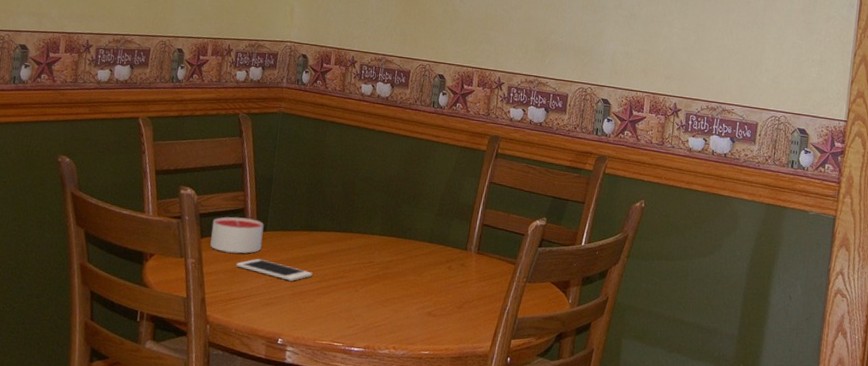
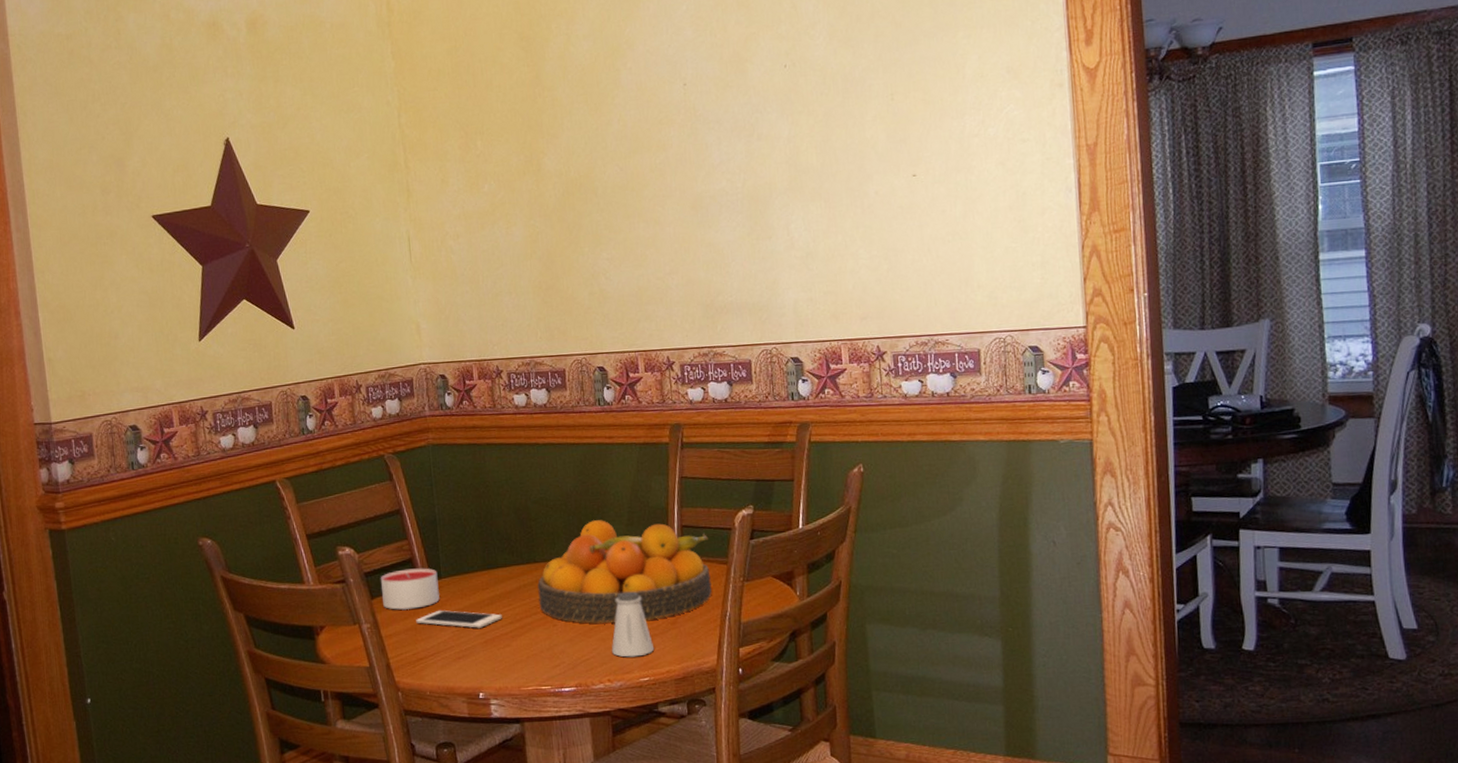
fruit bowl: none [346,205,504,302] -> present [537,520,712,624]
saltshaker: none [401,272,439,332] -> present [611,591,655,657]

